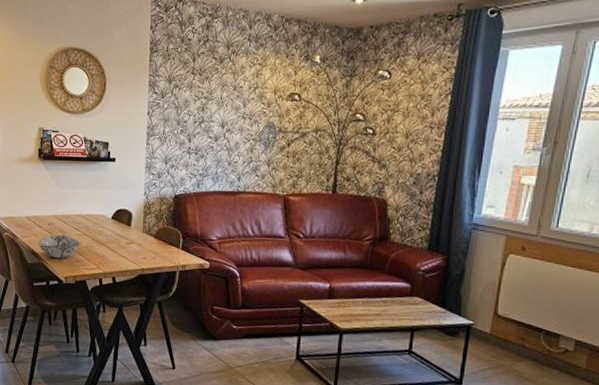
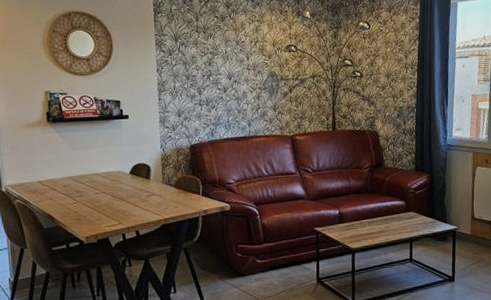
decorative bowl: present [37,234,80,259] -> none [53,195,99,220]

